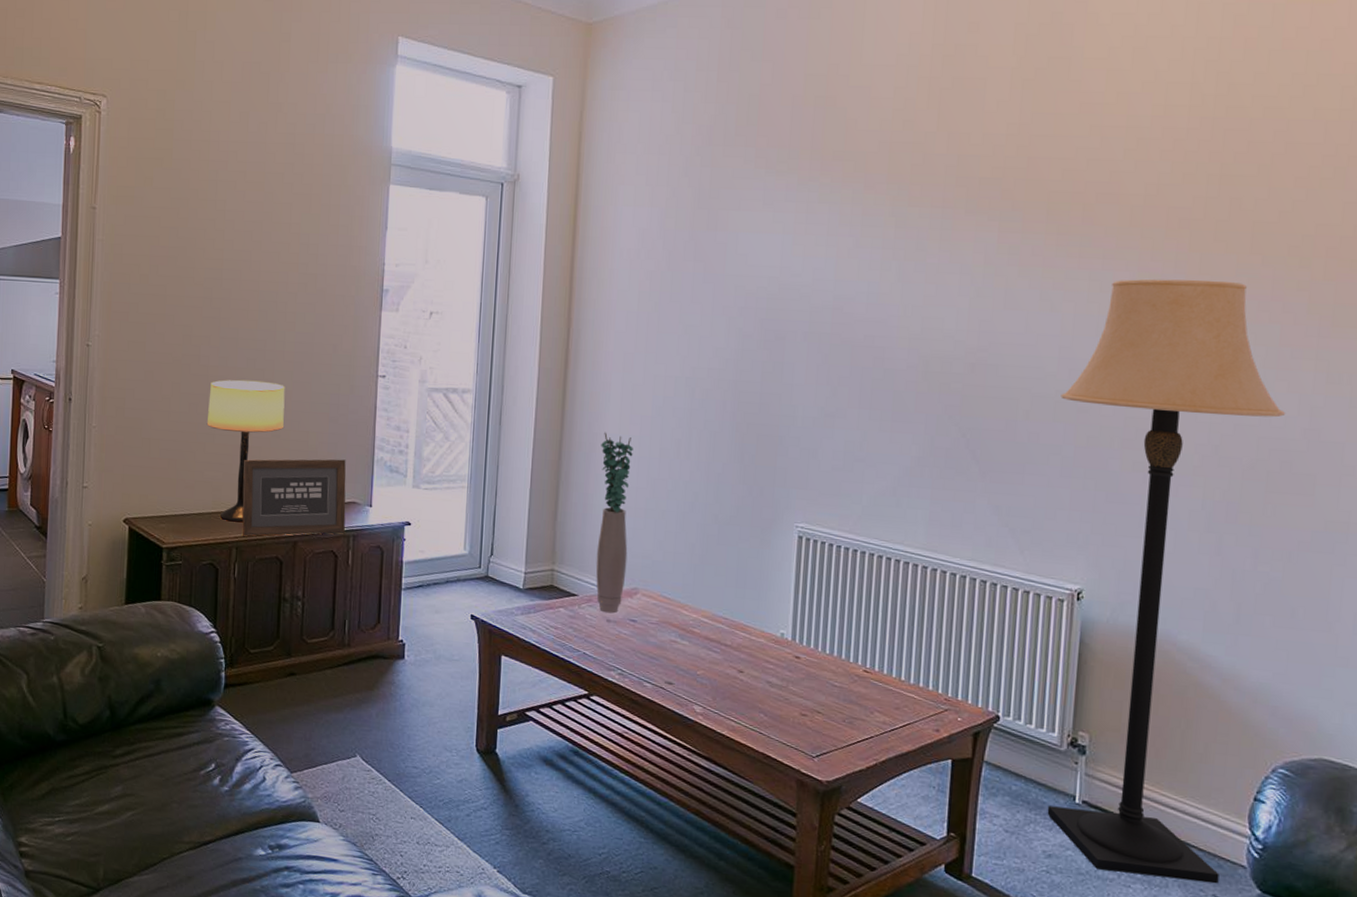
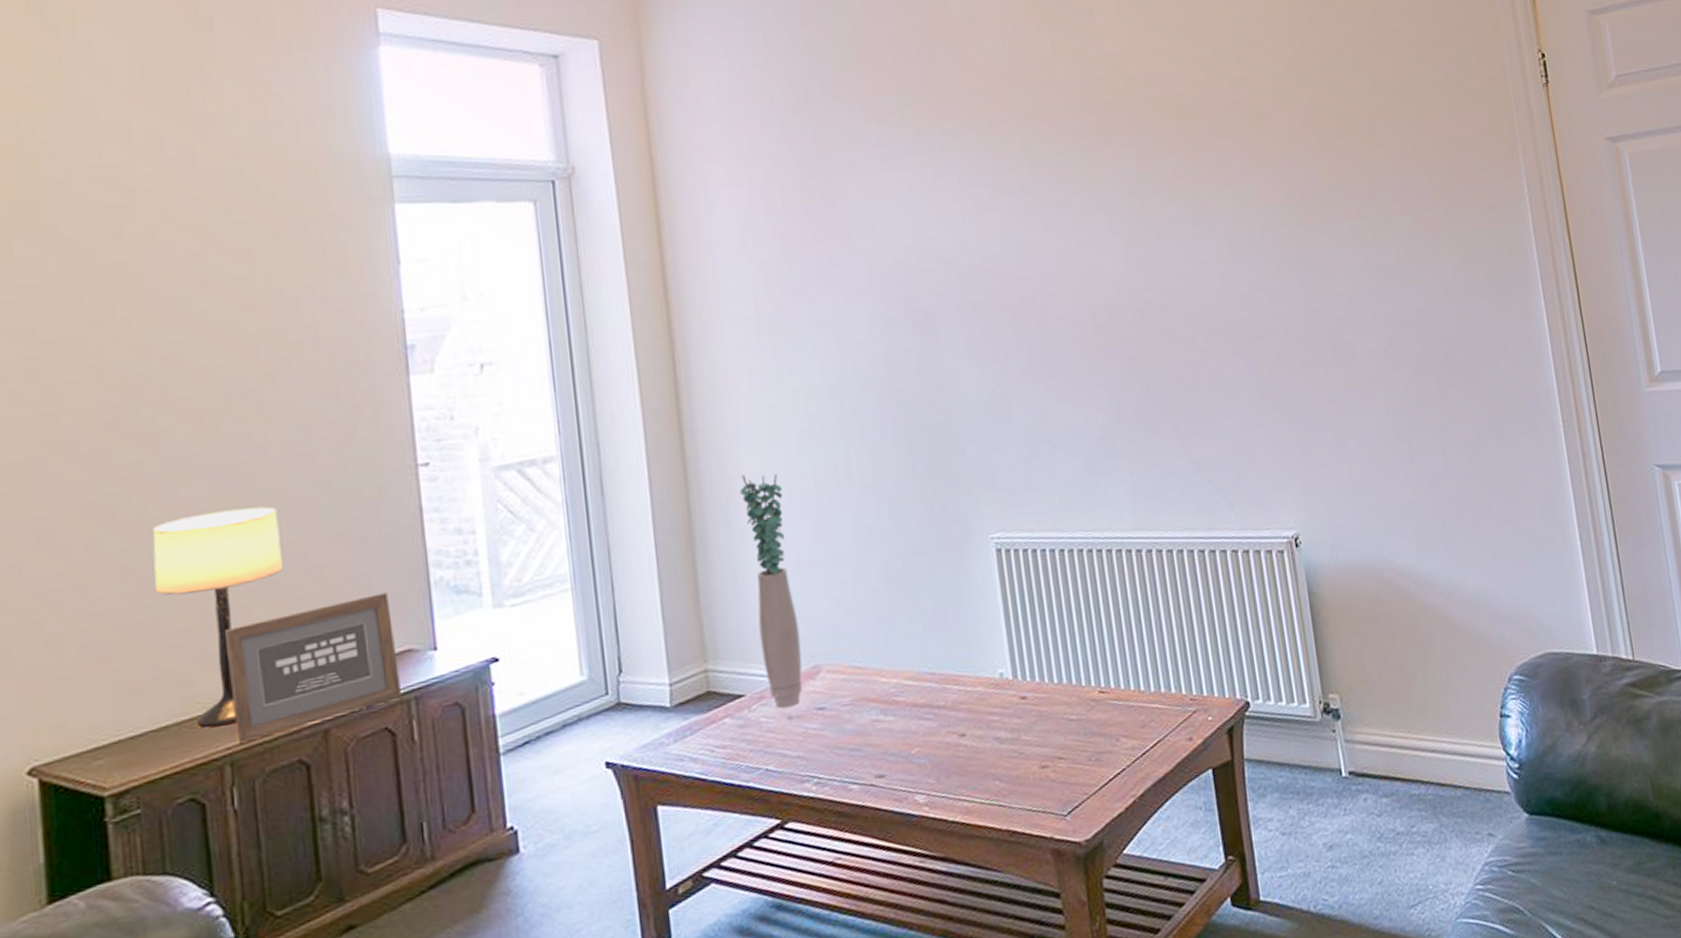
lamp: present [1047,279,1285,884] -> none [1233,177,1490,846]

